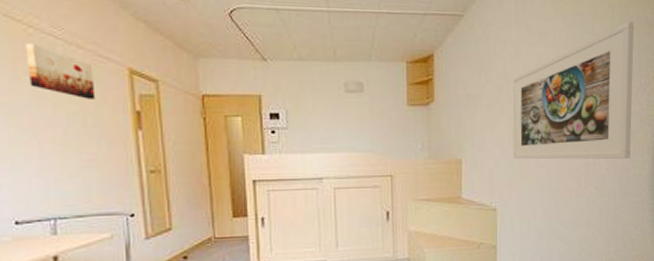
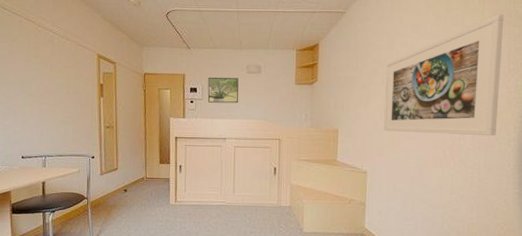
wall art: present [25,43,96,99] -> none [36,37,76,75]
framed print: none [294,98,337,132] -> present [207,77,239,104]

